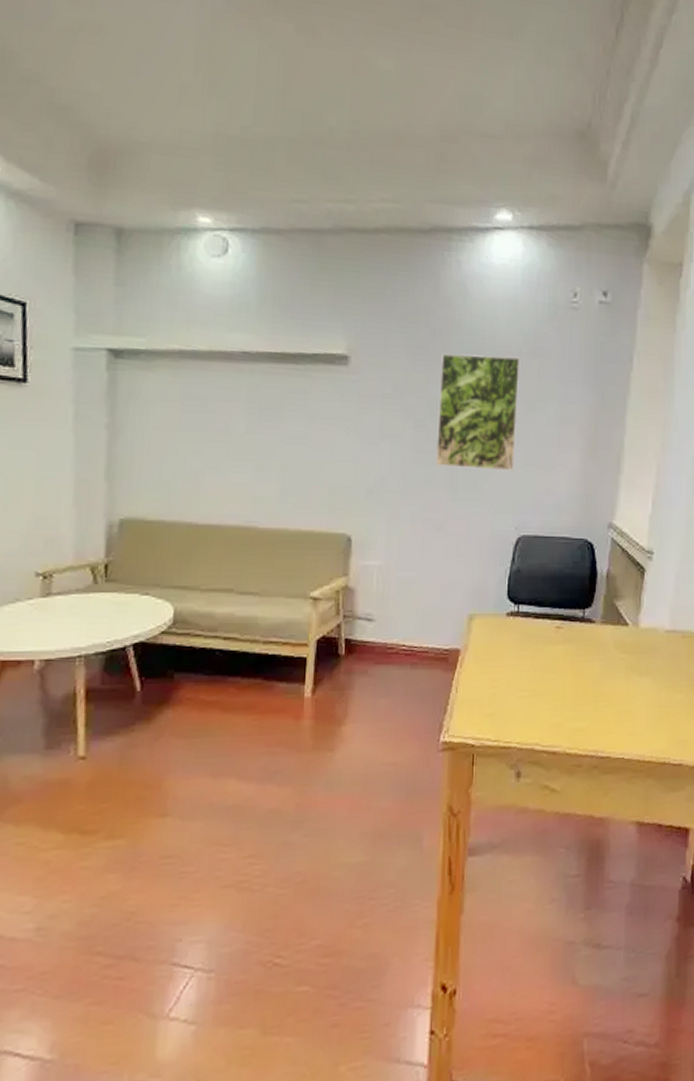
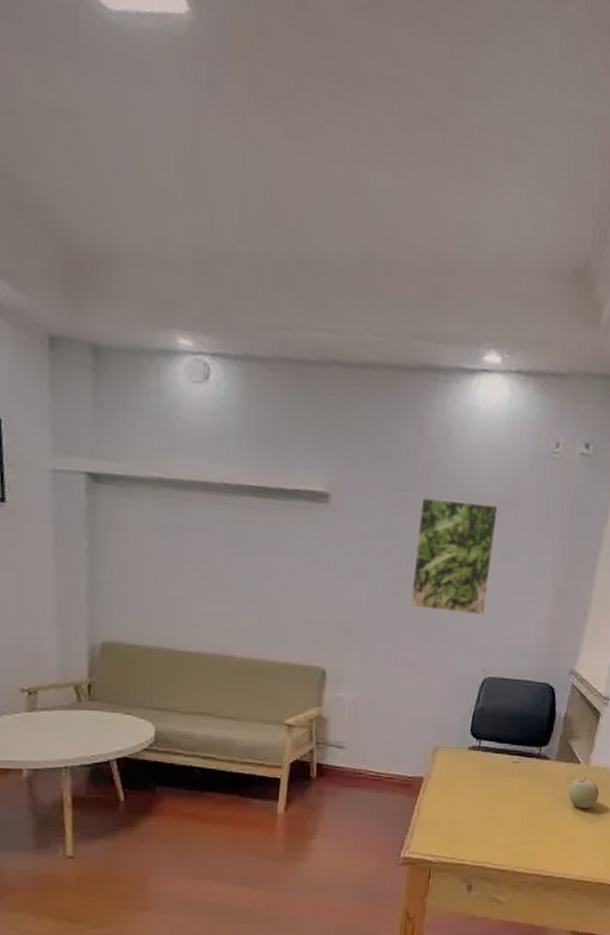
fruit: none [618,641,653,677] -> present [568,777,600,809]

